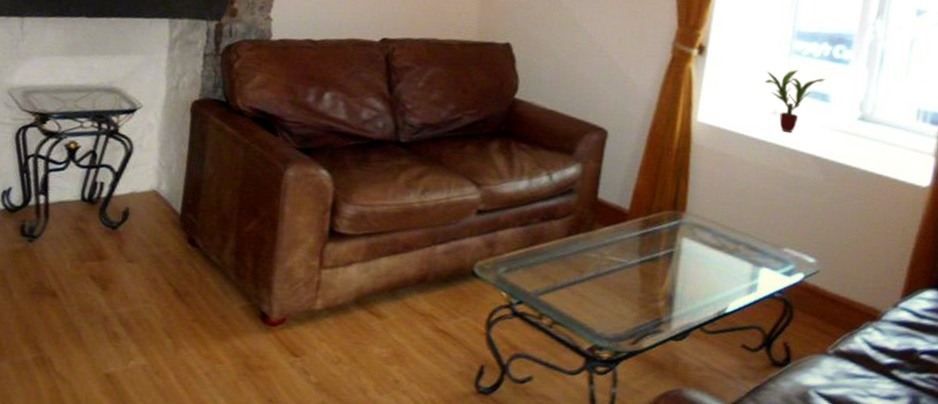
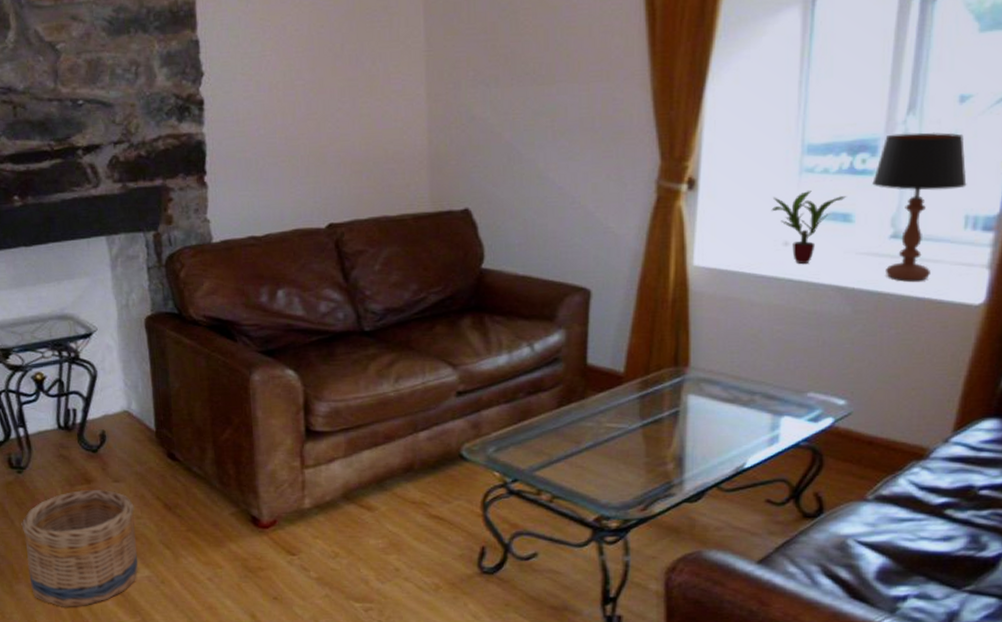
basket: none [14,266,144,392] -> present [21,489,139,607]
table lamp: none [846,32,920,160] -> present [872,132,967,281]

